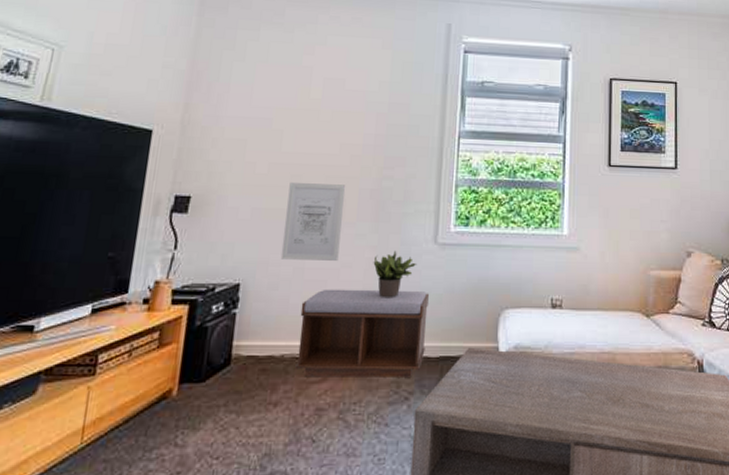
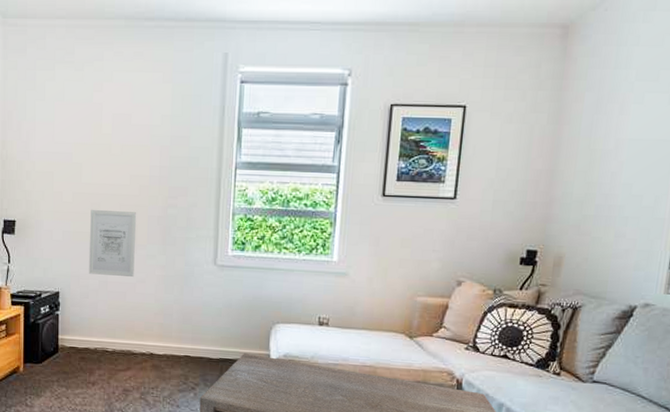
bench: present [295,289,430,377] -> none [106,299,211,373]
potted plant: present [373,250,418,298] -> none [162,270,200,310]

